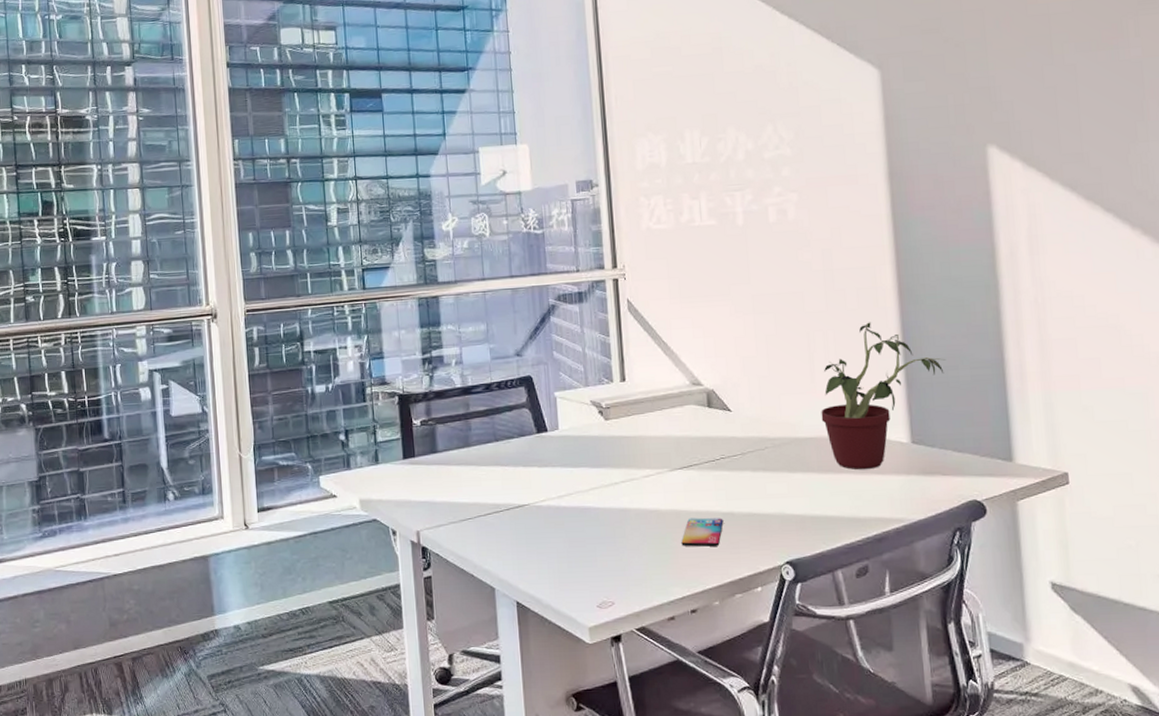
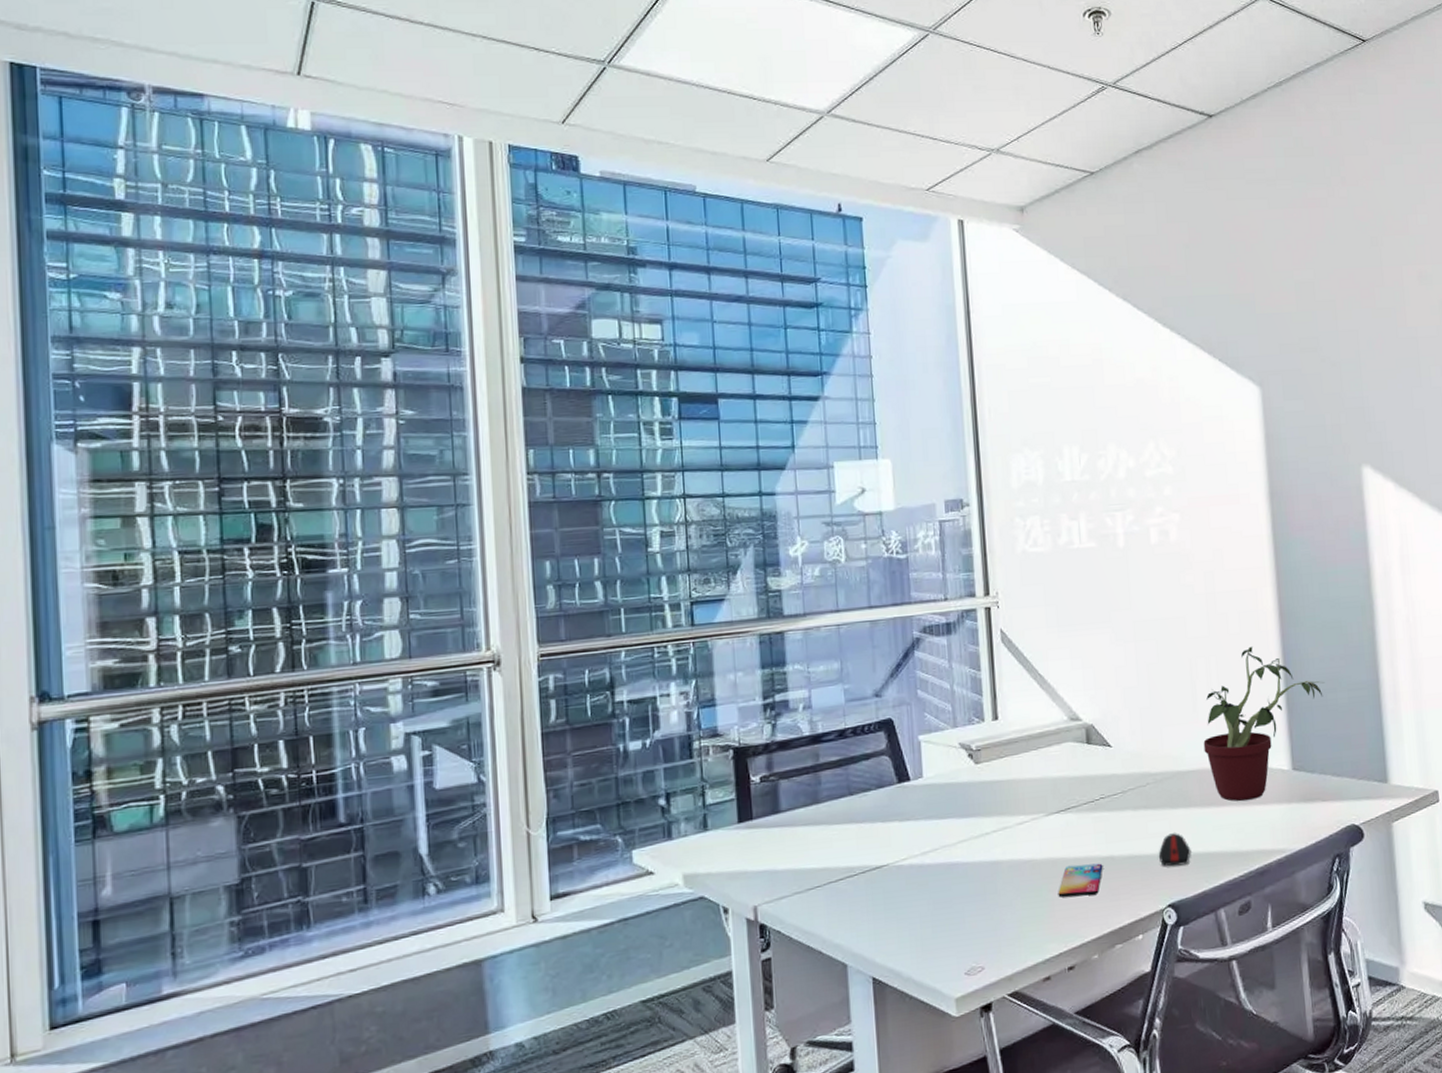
computer mouse: none [776,495,809,526] -> present [1158,833,1192,866]

